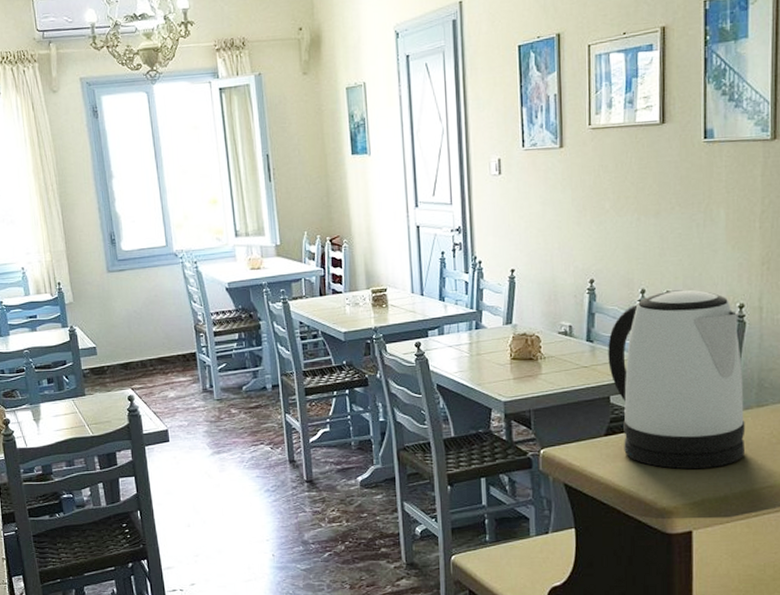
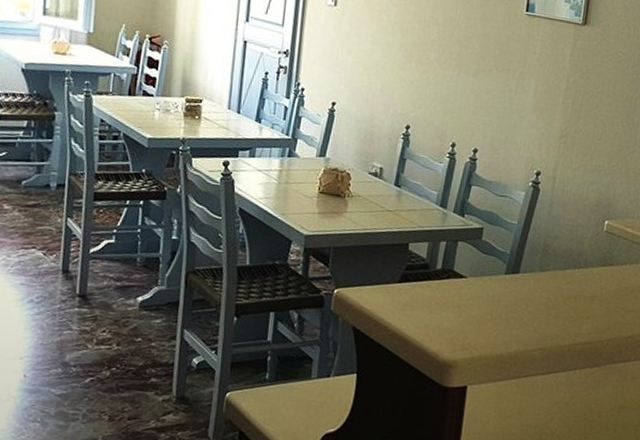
kettle: present [608,290,746,470] -> none [412,148,535,326]

